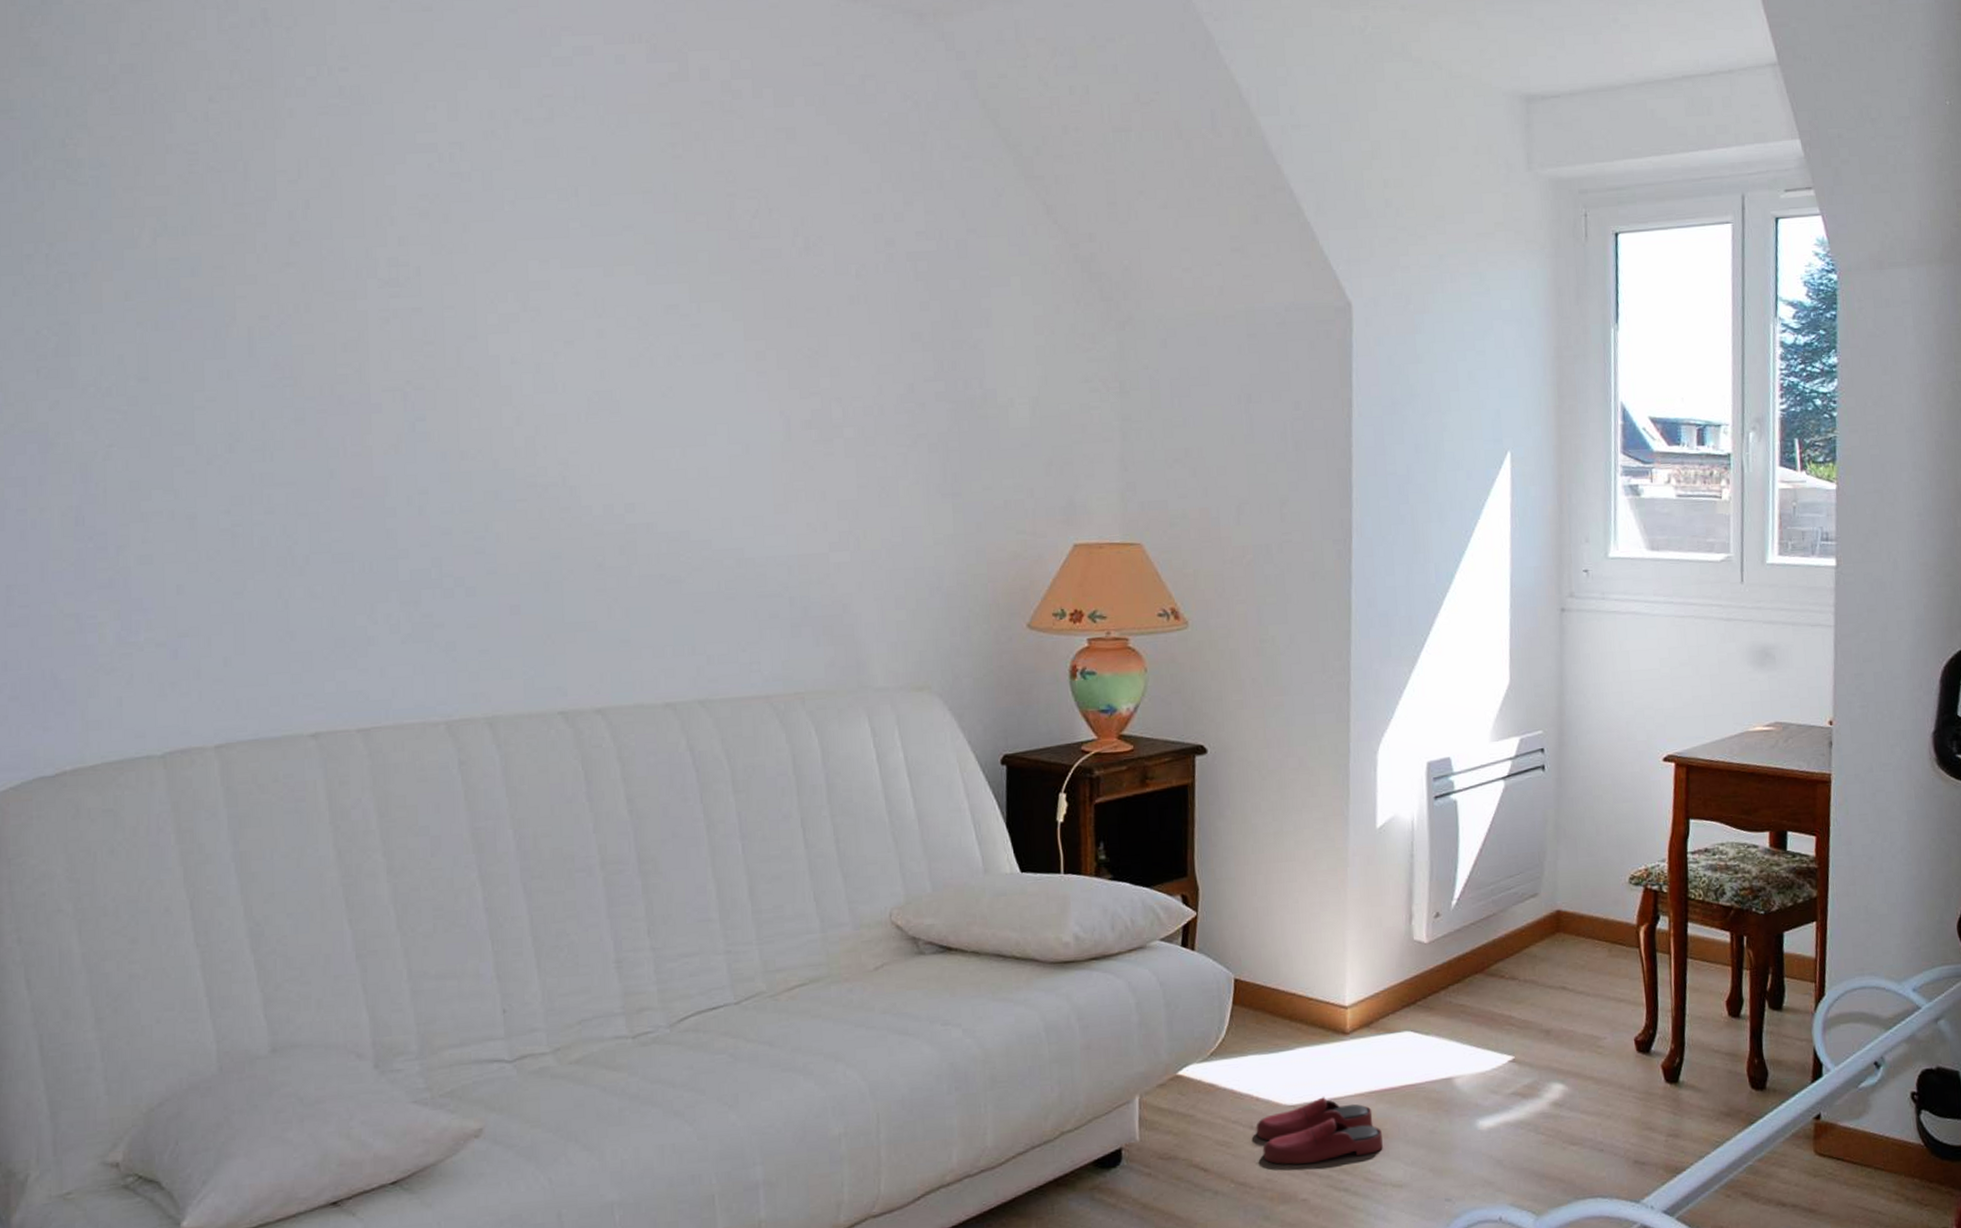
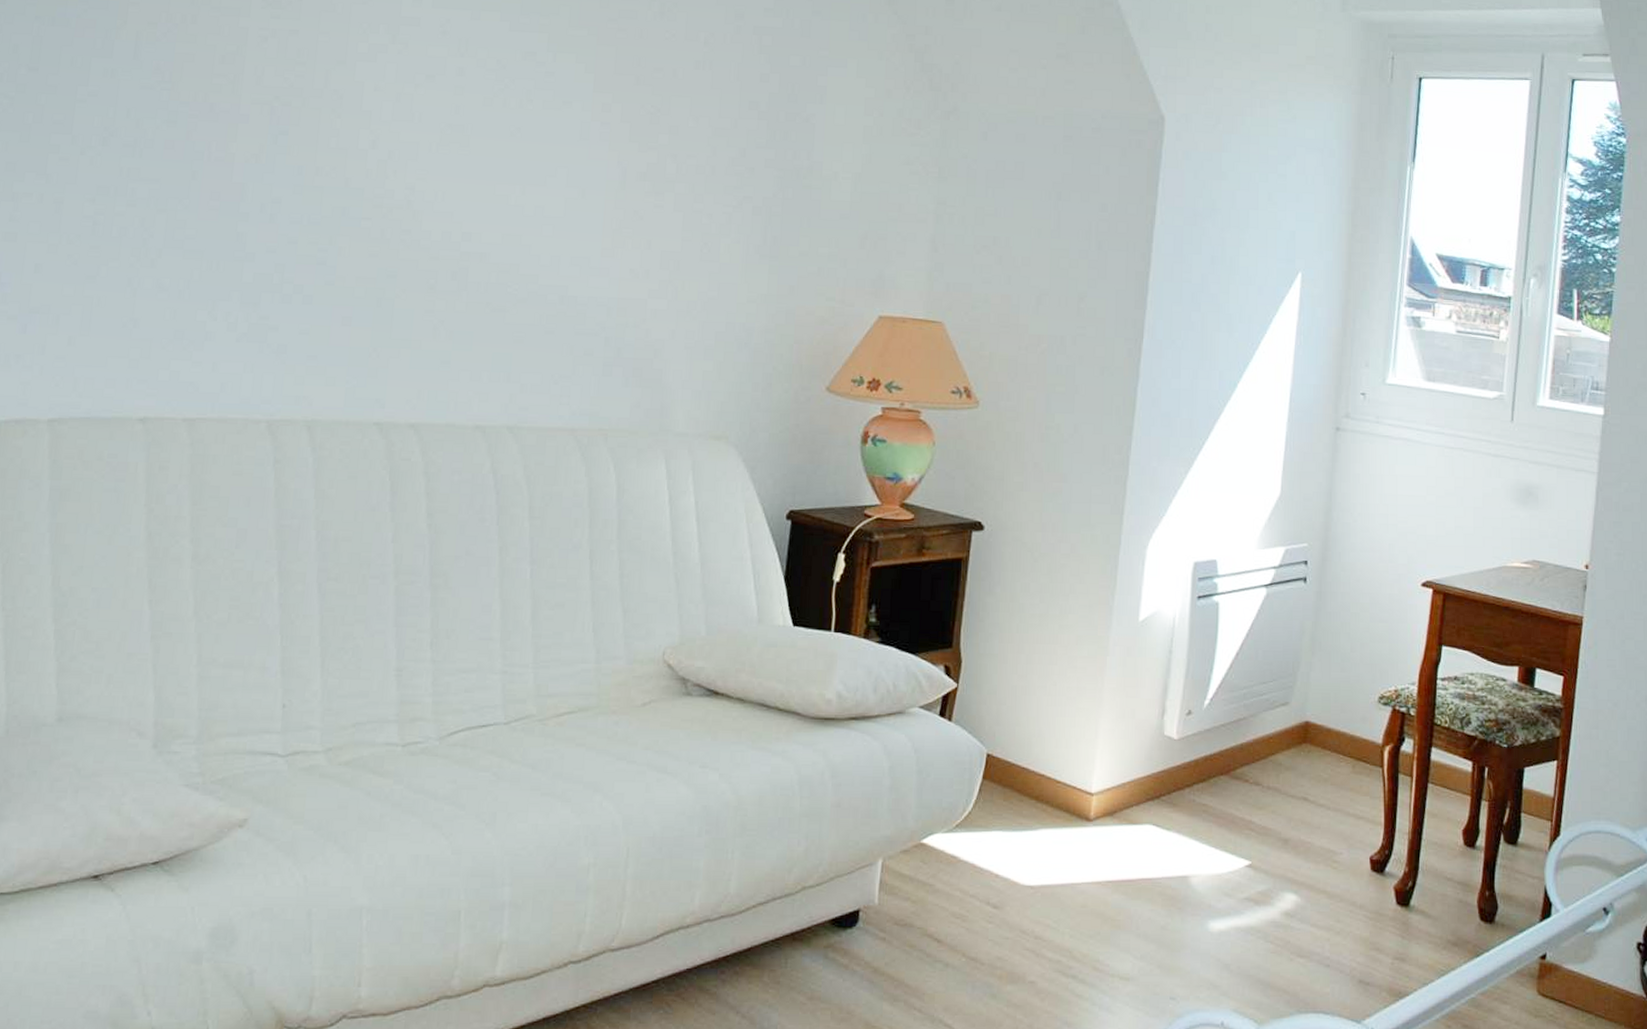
slippers: present [1256,1097,1383,1165] -> none [992,881,1114,947]

